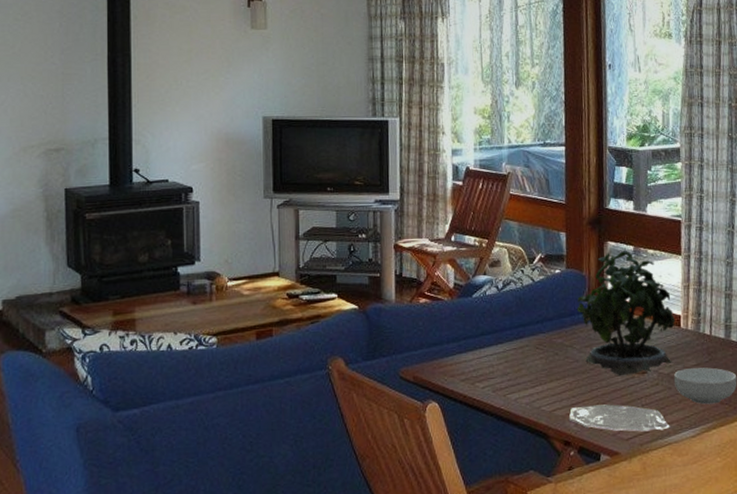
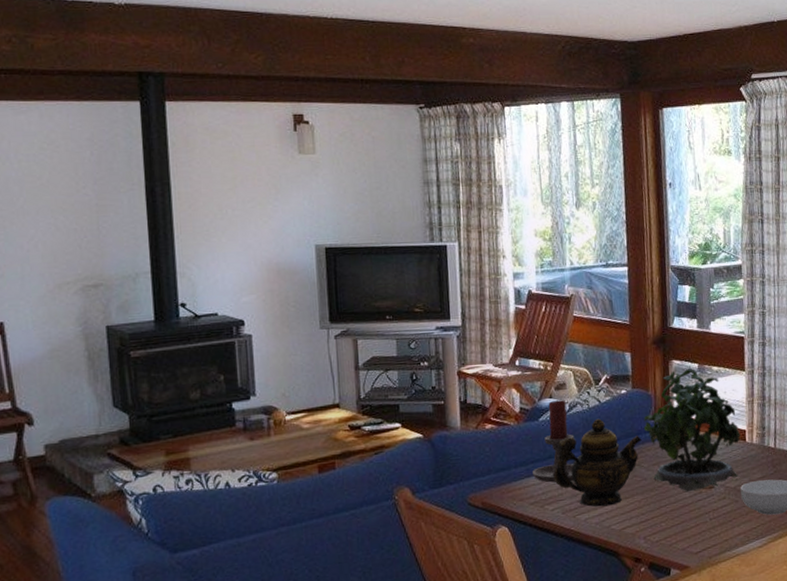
candle holder: none [465,277,507,360] -> present [533,400,575,483]
teapot: none [485,297,575,387] -> present [553,418,642,507]
plate: present [568,404,670,432] -> none [638,519,738,546]

